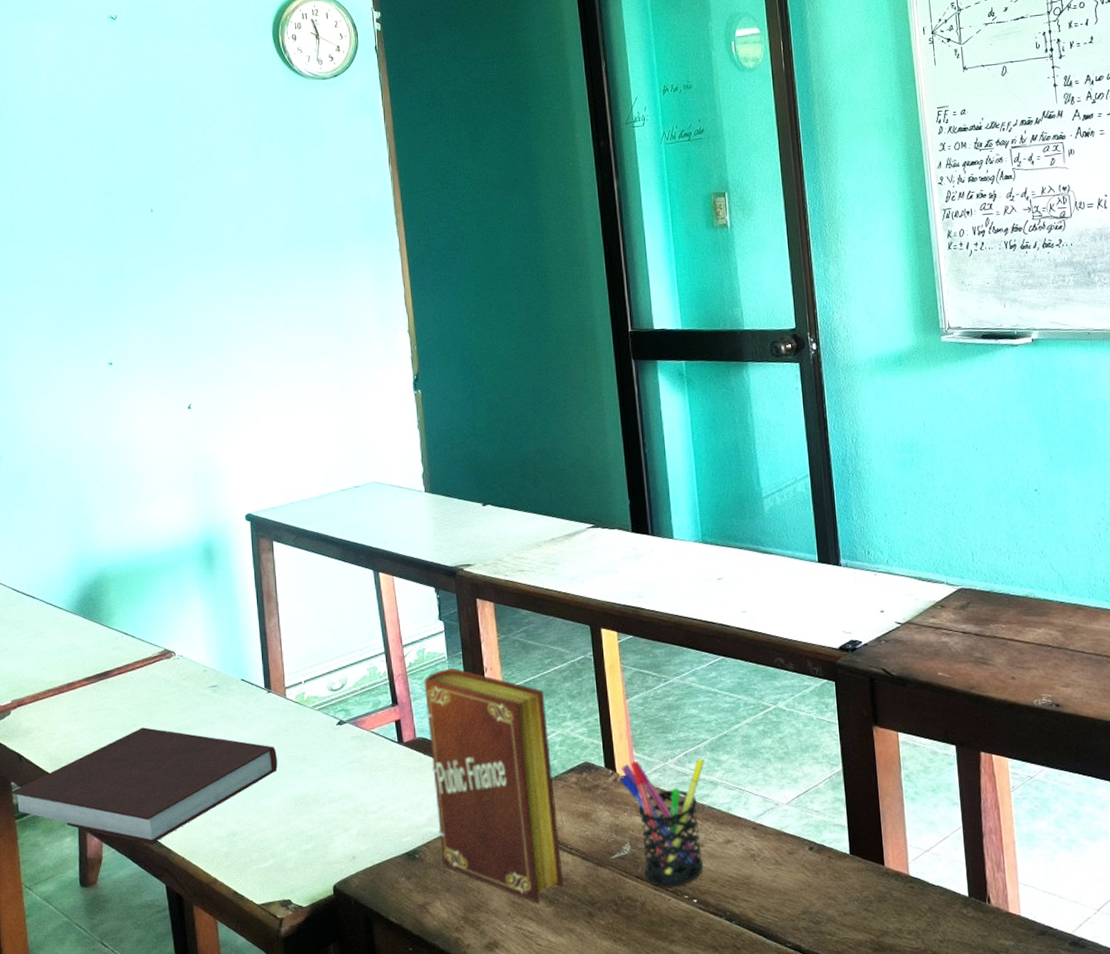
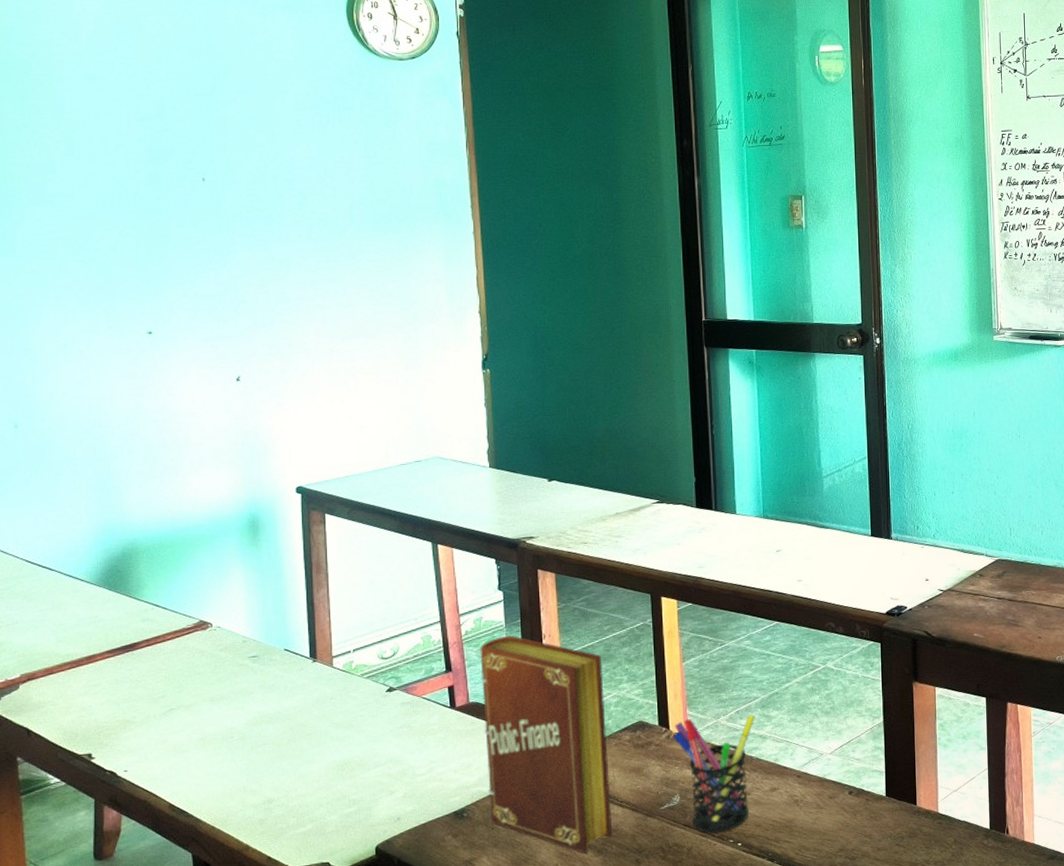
notebook: present [10,727,278,845] -> none [16,698,320,815]

